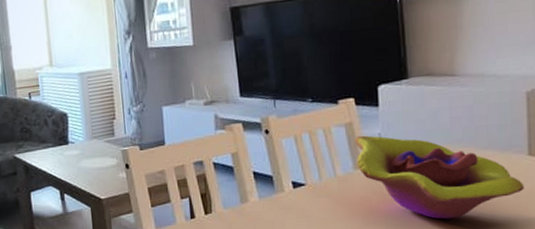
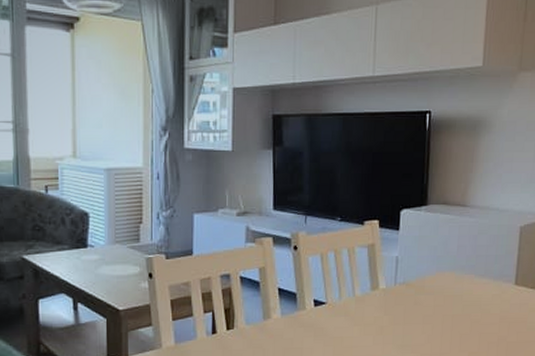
decorative bowl: present [354,135,524,219] -> none [374,257,508,341]

